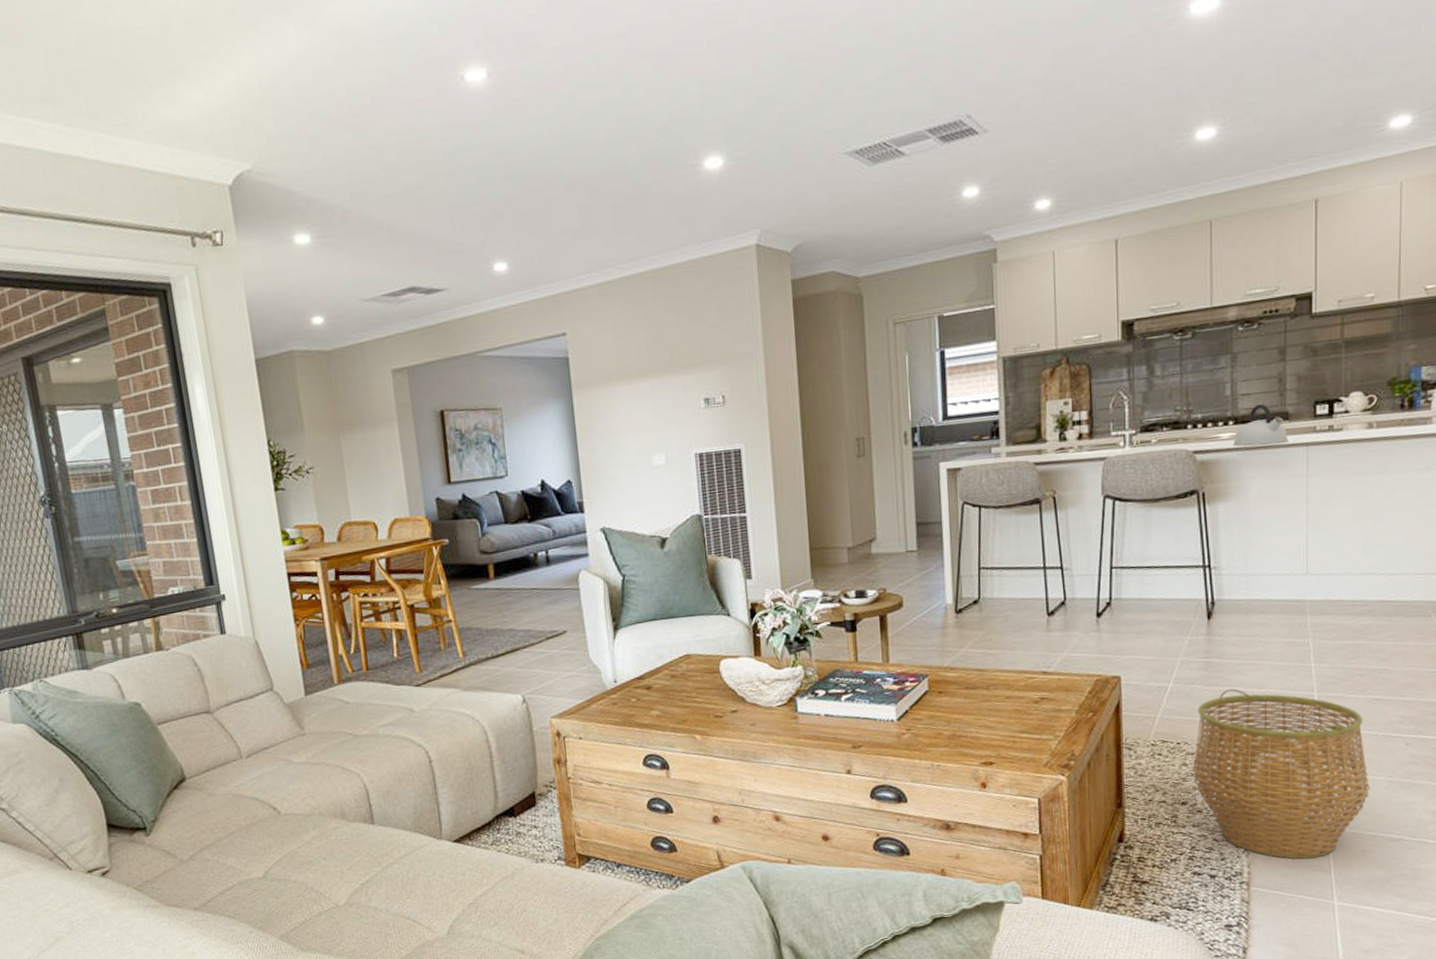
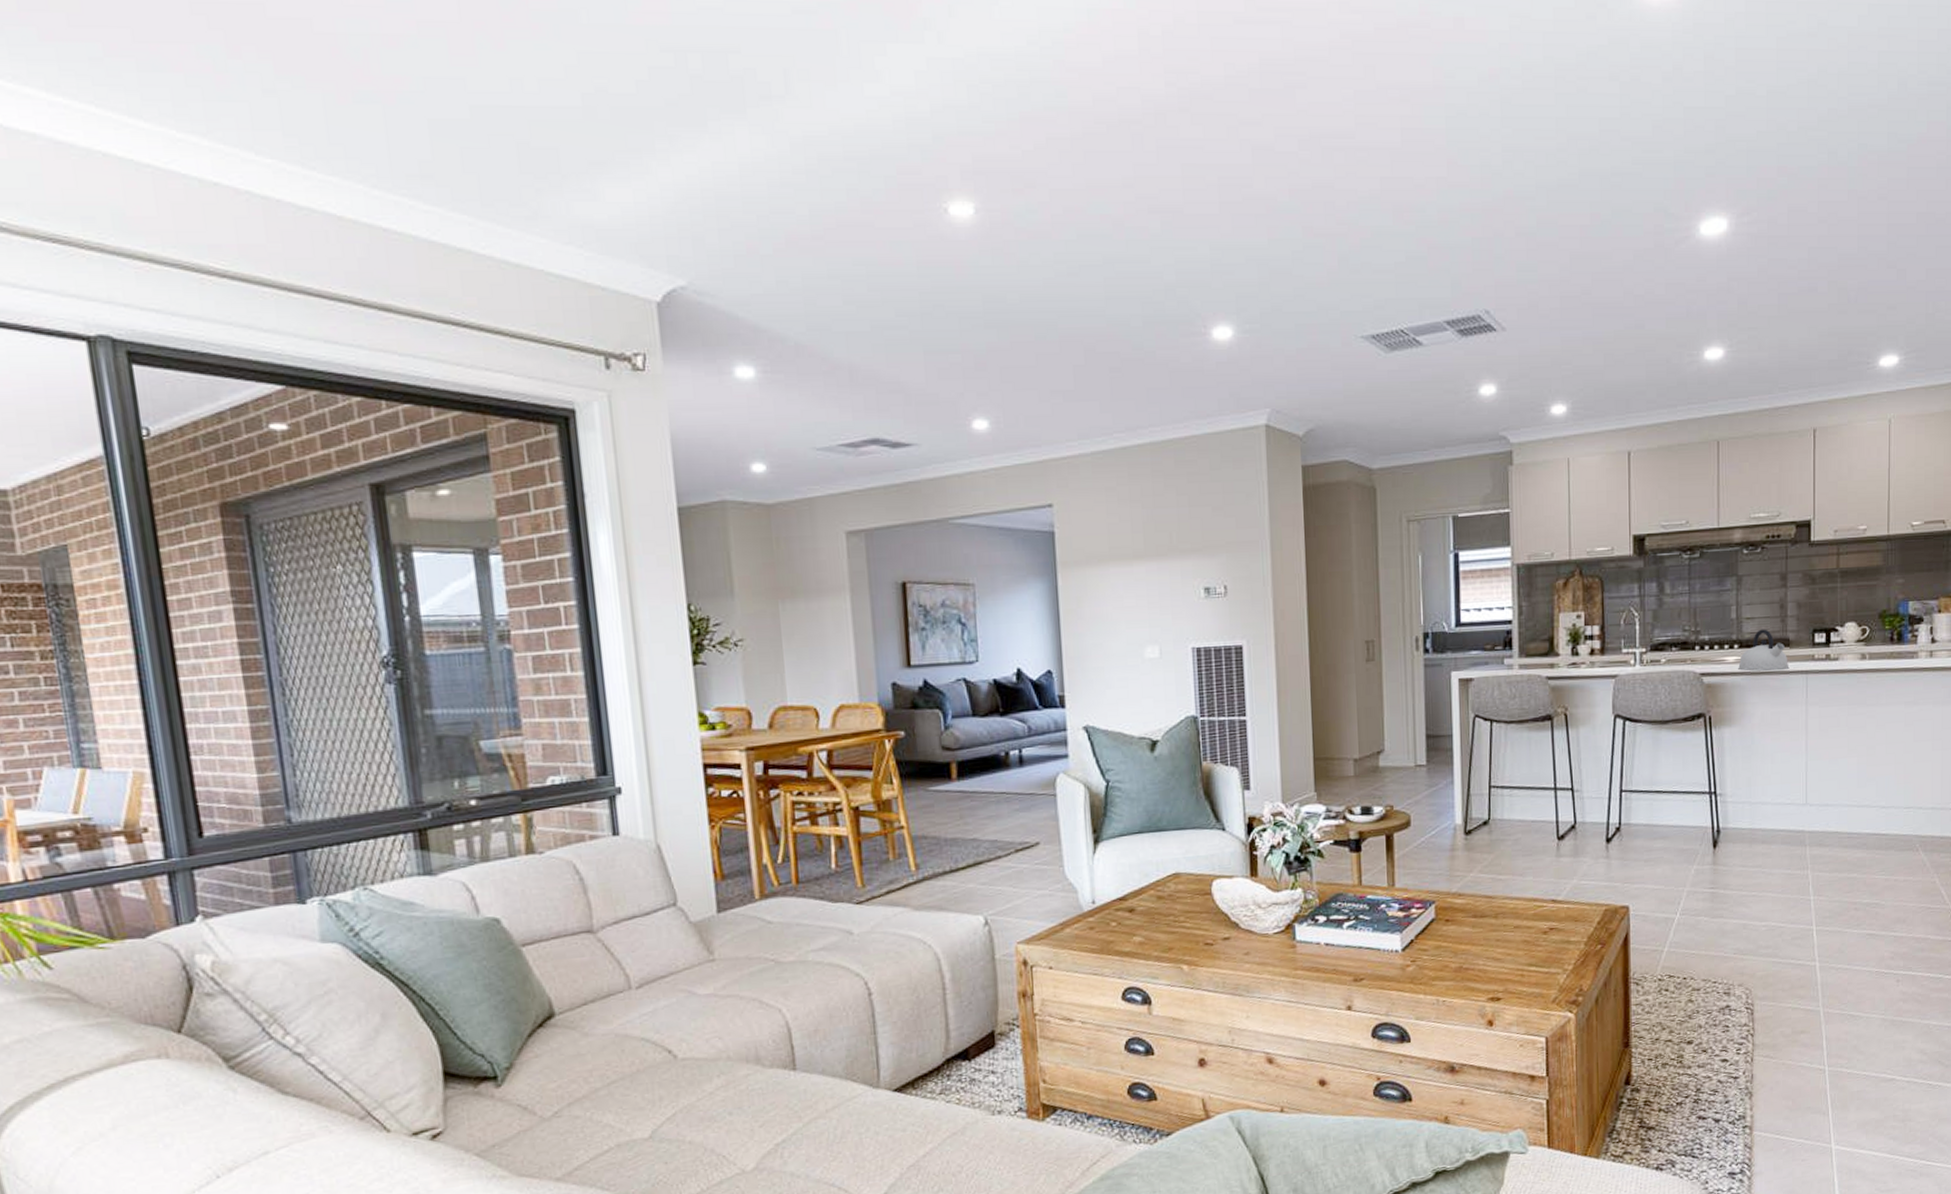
basket: present [1192,688,1370,859] -> none [1698,921,1865,1101]

